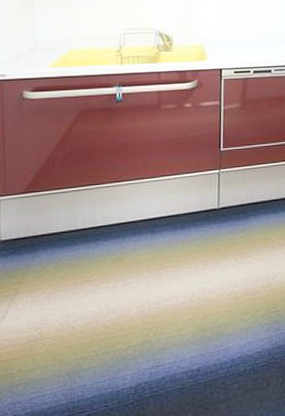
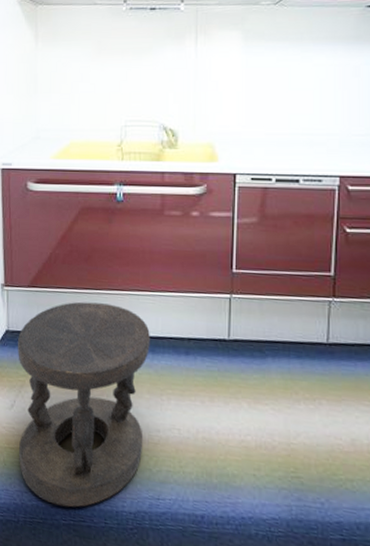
stool: none [10,196,149,406] -> present [17,301,150,507]

